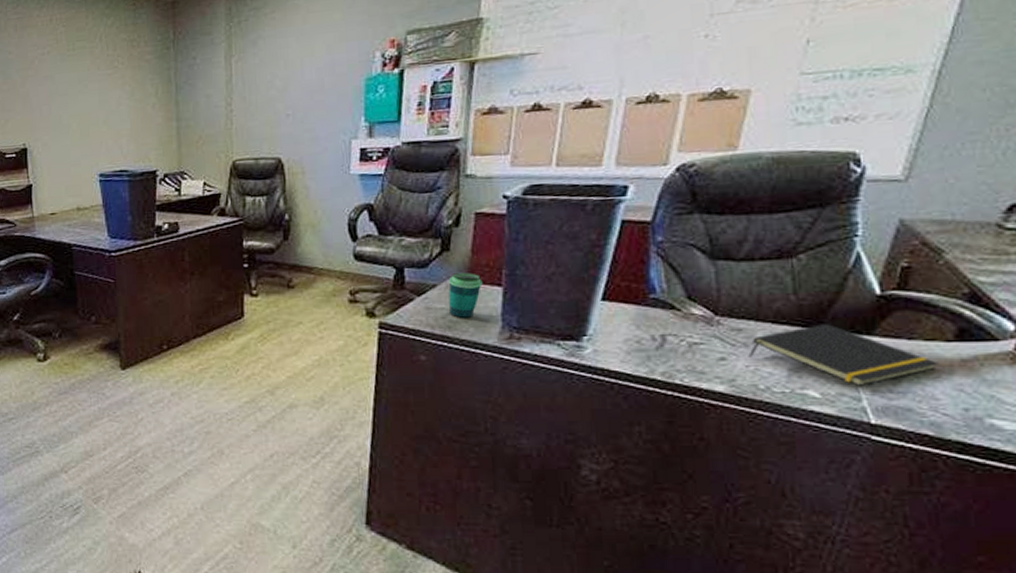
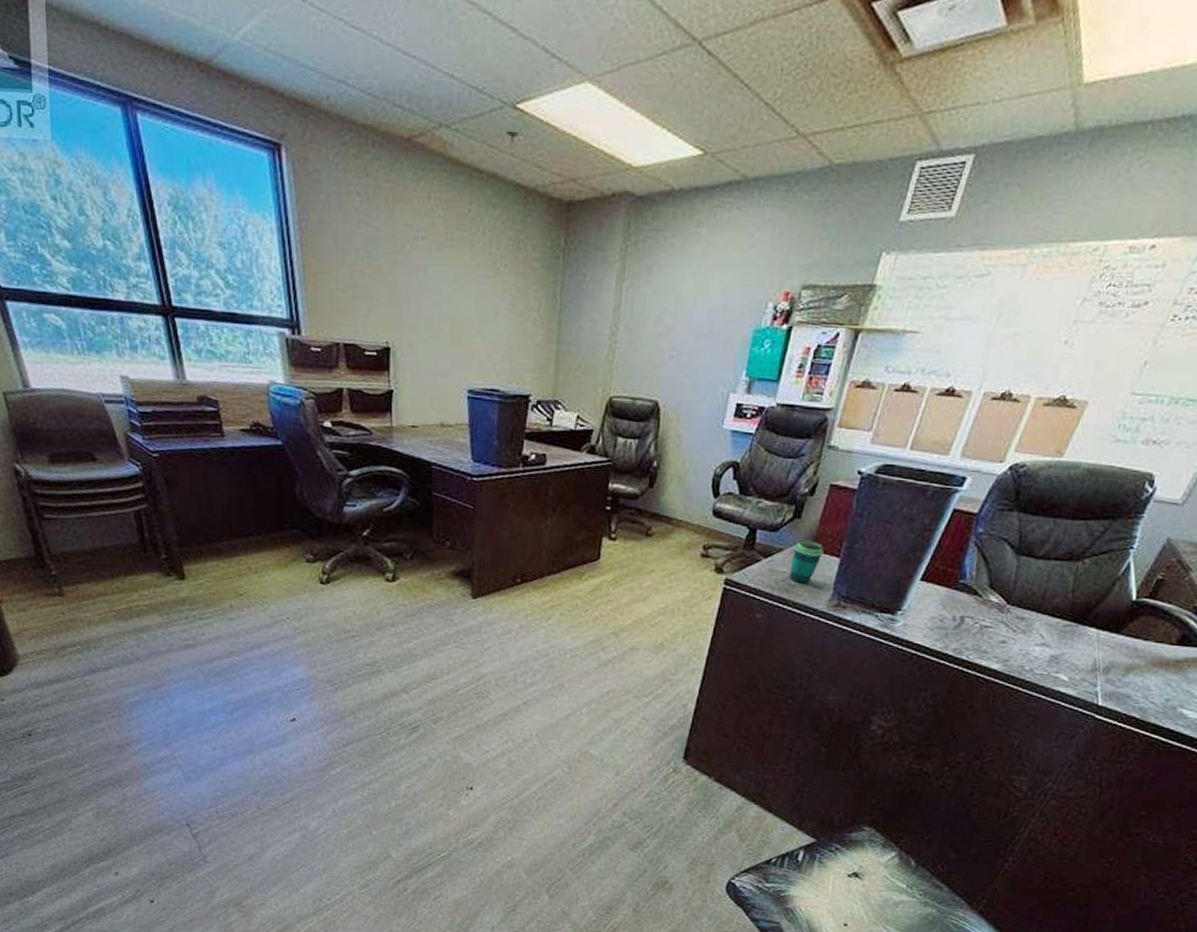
notepad: present [748,324,939,386] -> none [1023,620,1160,675]

